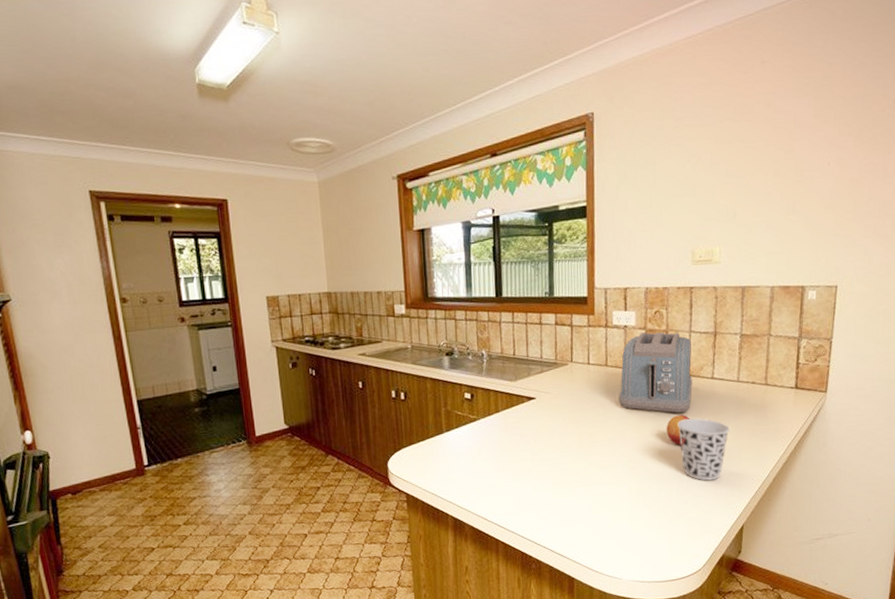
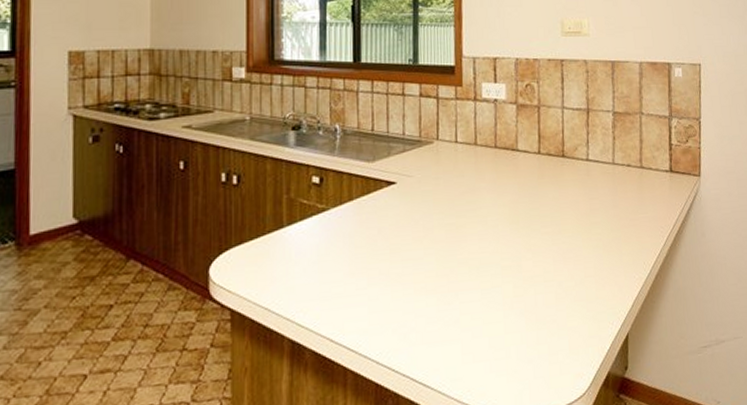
toaster: present [618,332,692,413] -> none [488,107,568,200]
fruit: present [666,415,690,445] -> none [541,202,566,238]
cup: present [678,418,730,481] -> none [554,206,608,281]

